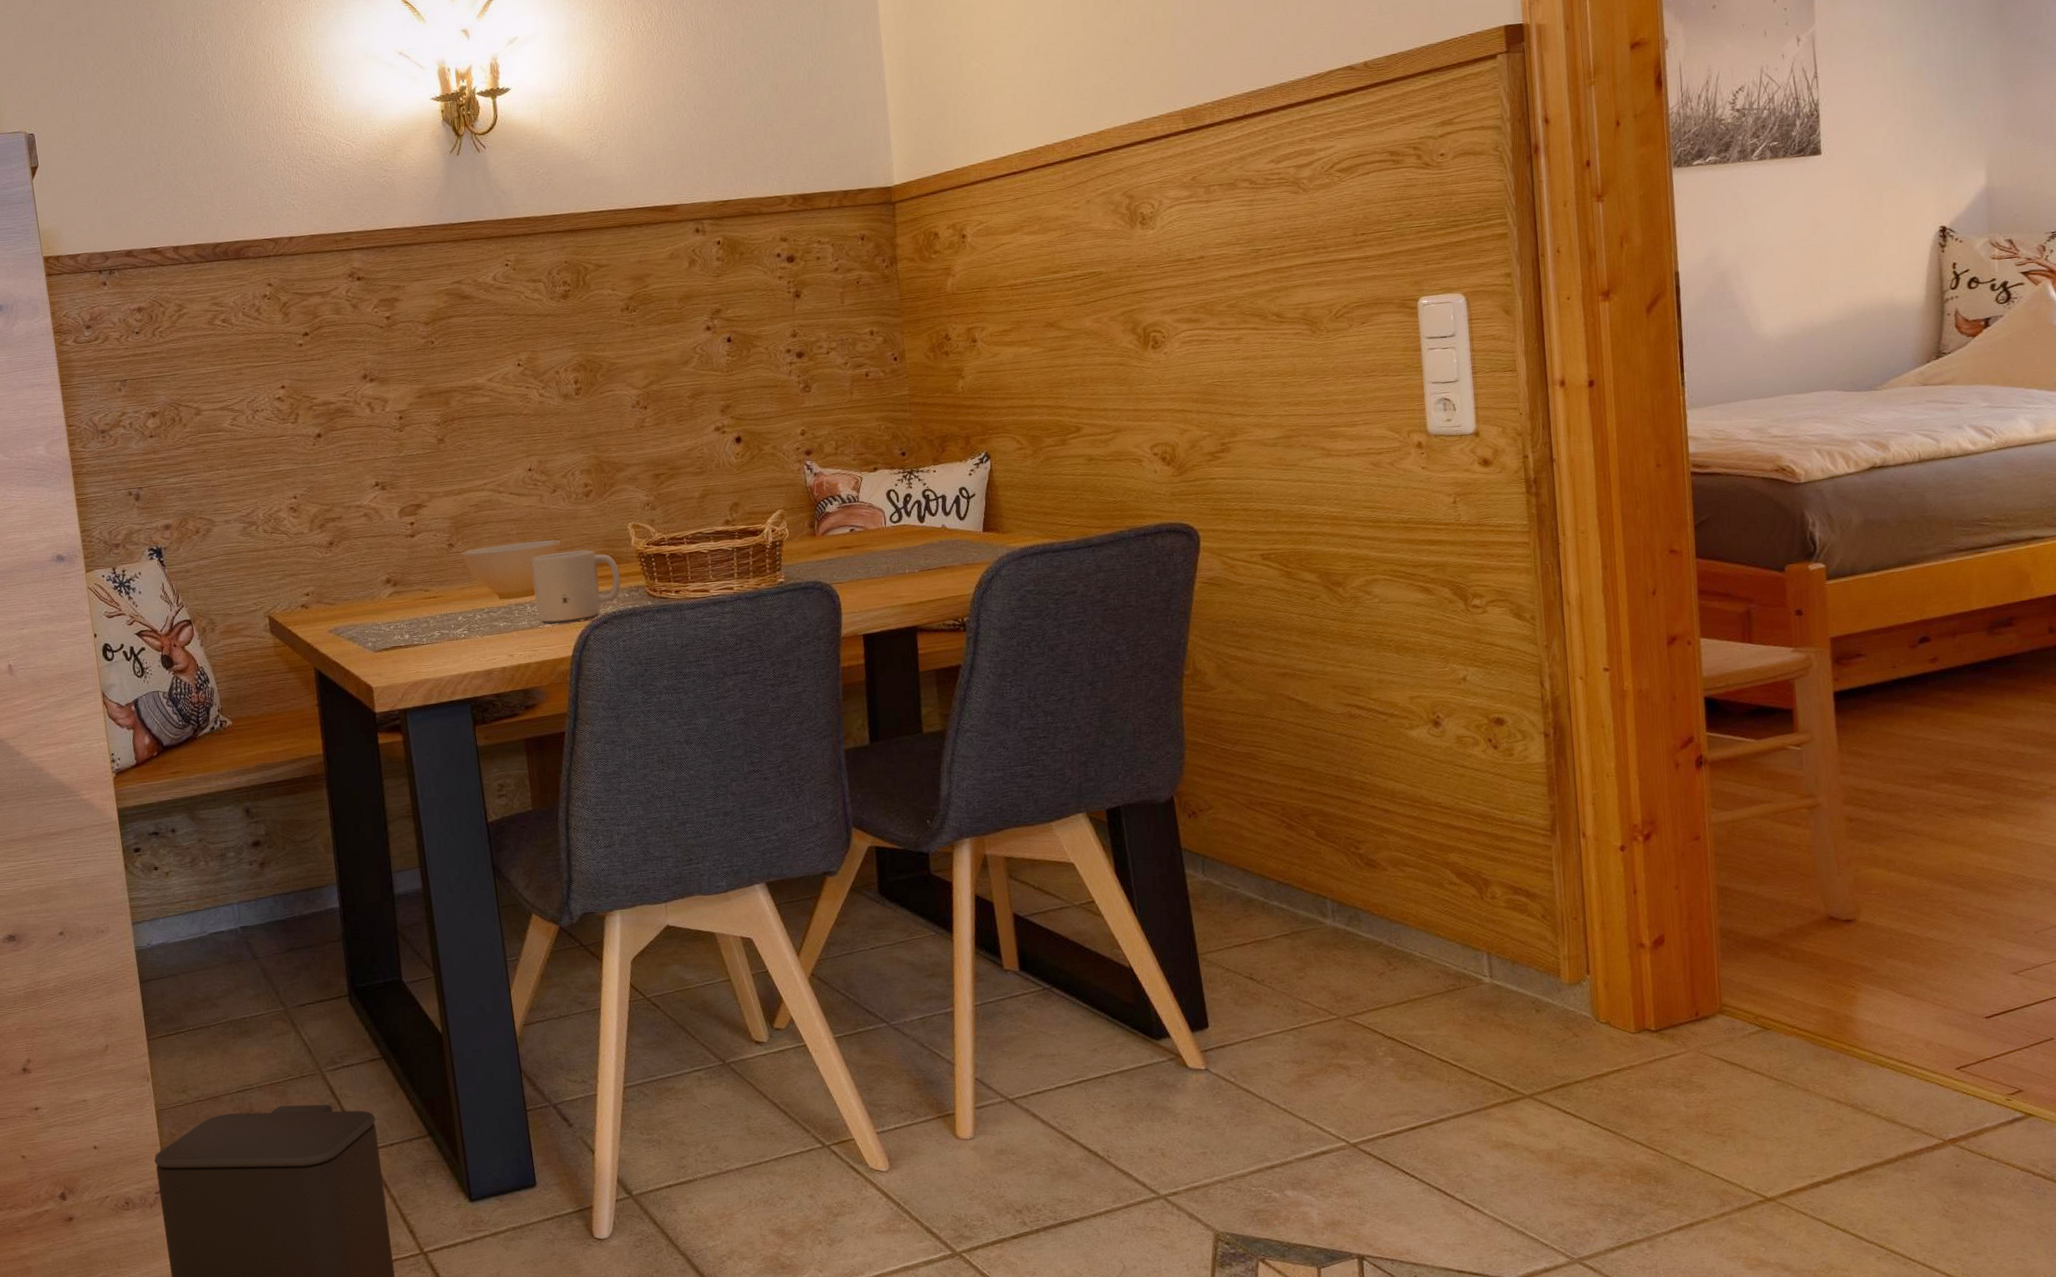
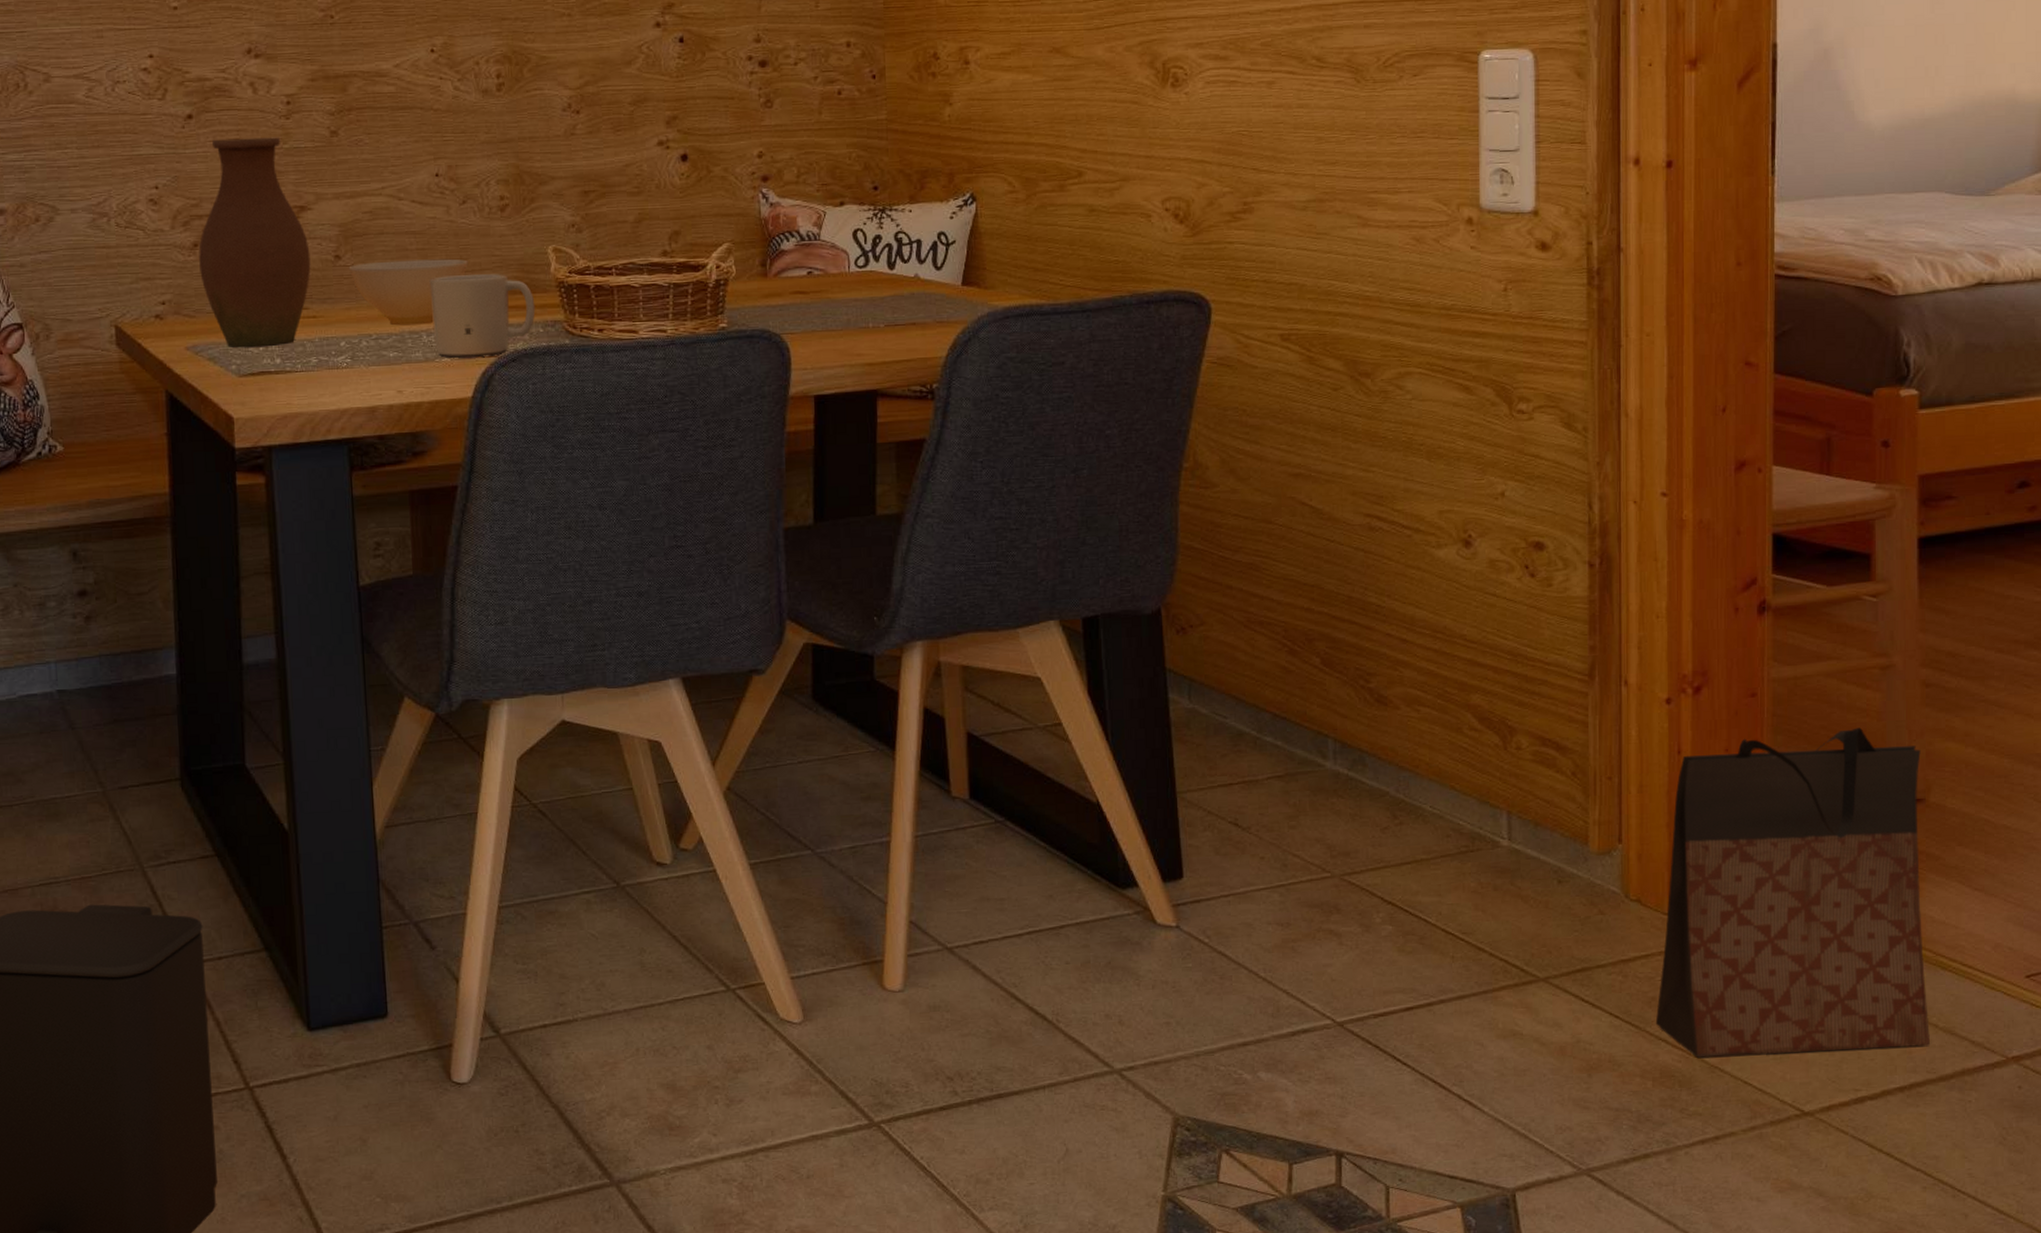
vase: none [334,447,429,628] -> present [198,137,311,348]
bag: none [1630,860,1875,1156] -> present [1655,727,1930,1058]

